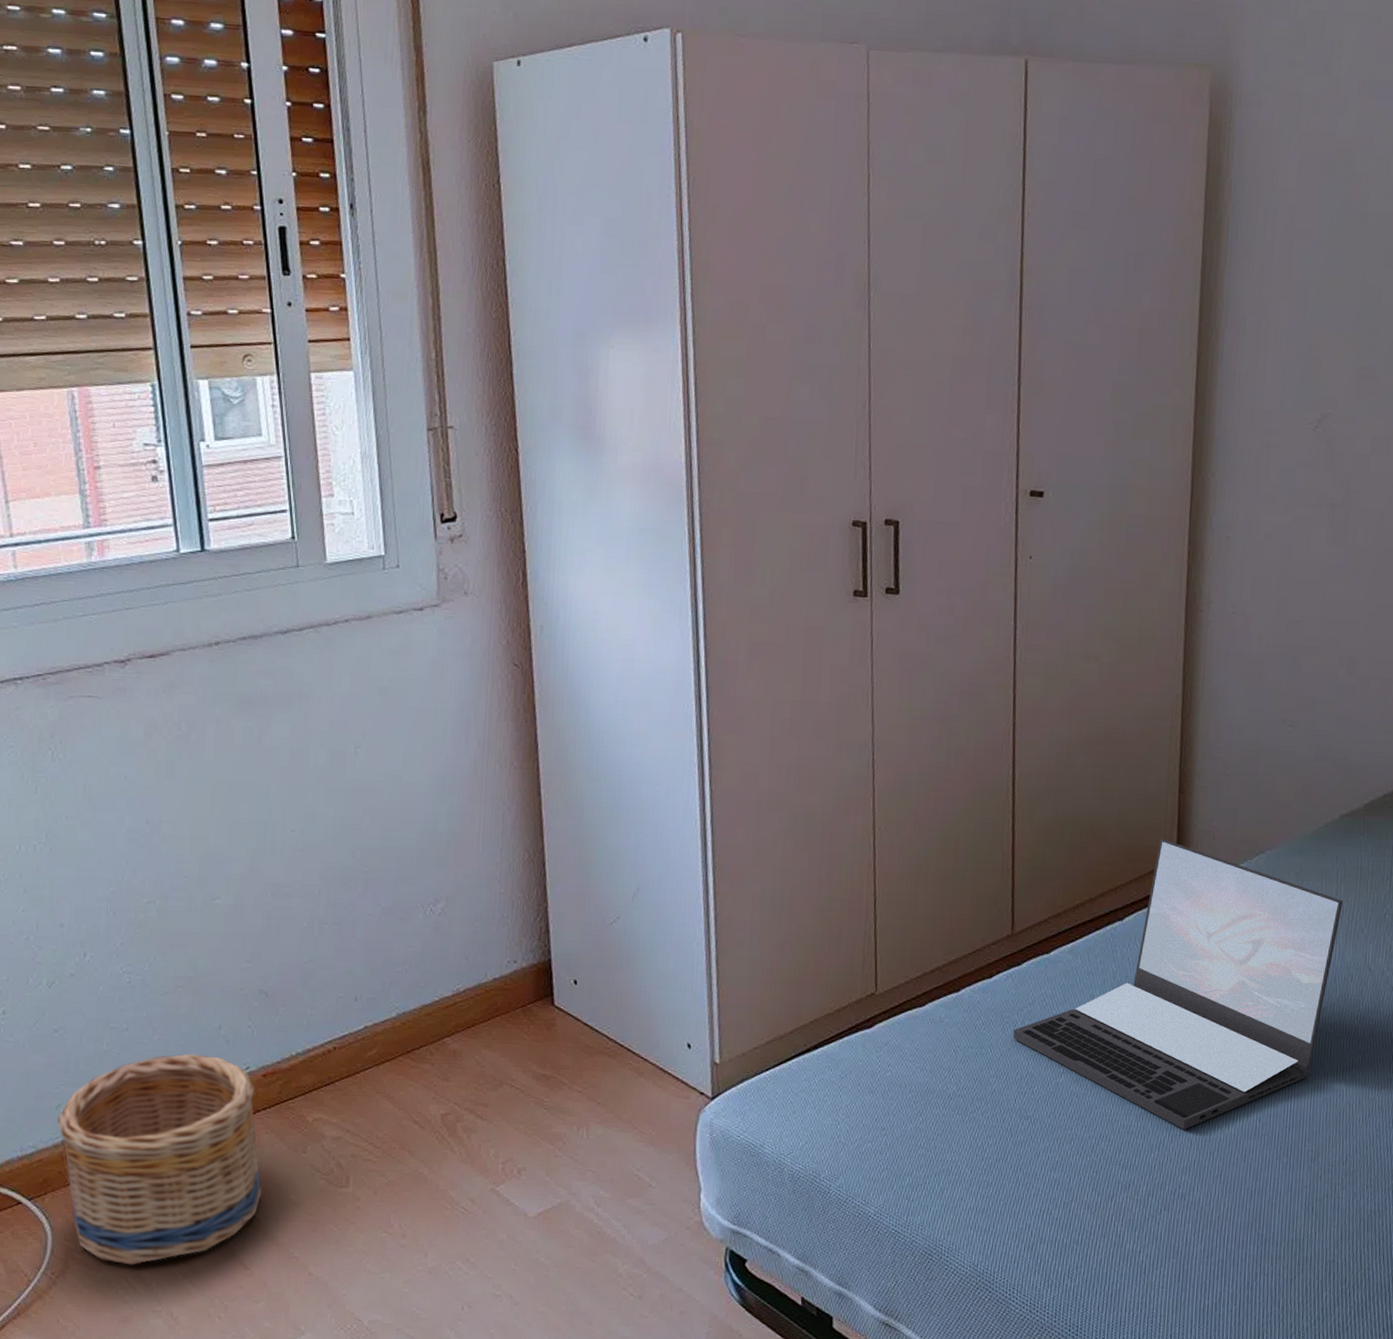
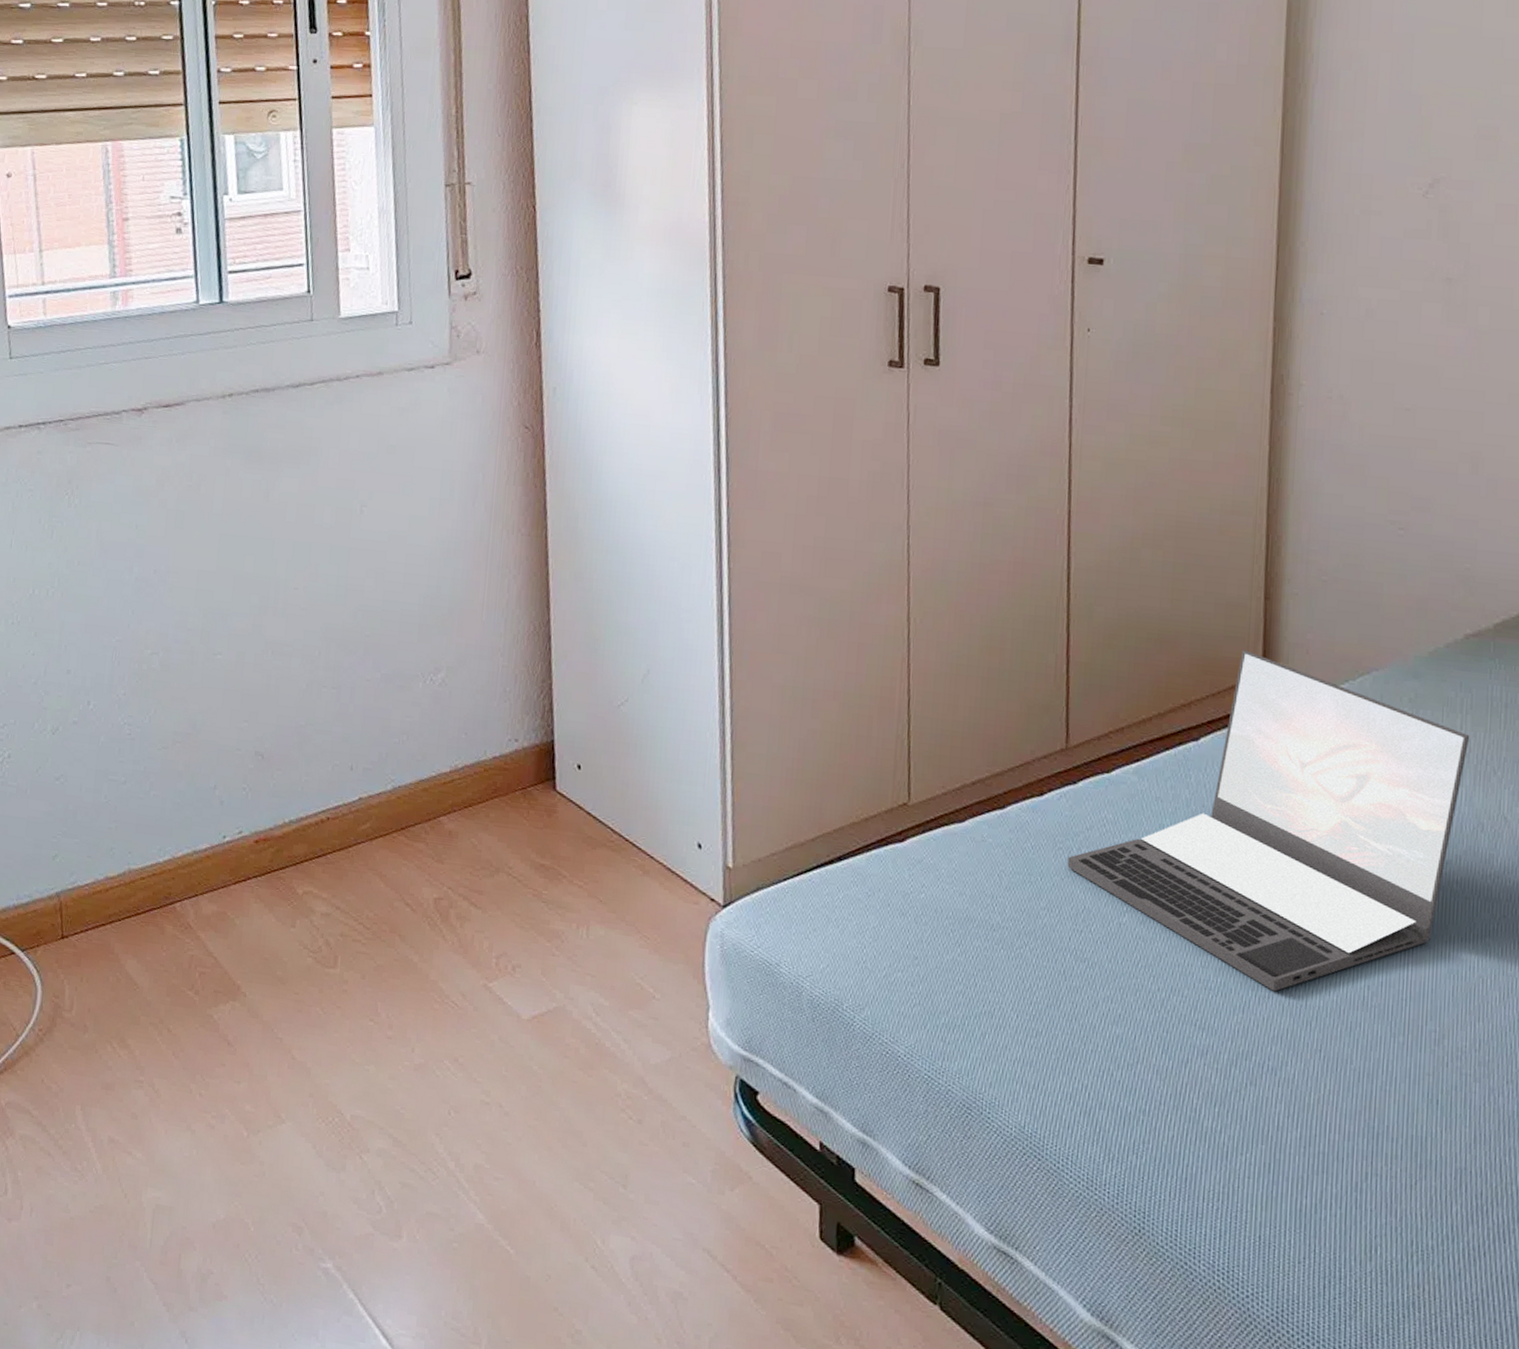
basket: present [57,1053,262,1265] -> none [53,812,249,1030]

